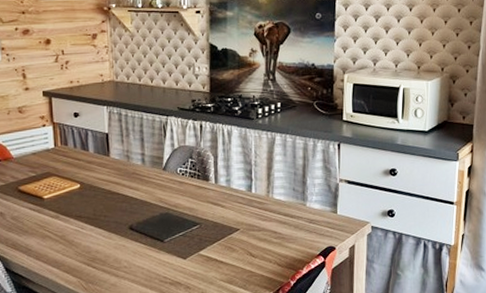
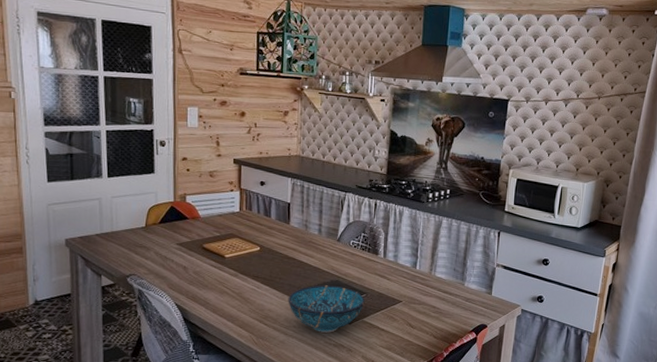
decorative bowl: none [115,218,199,271] -> present [288,285,365,333]

